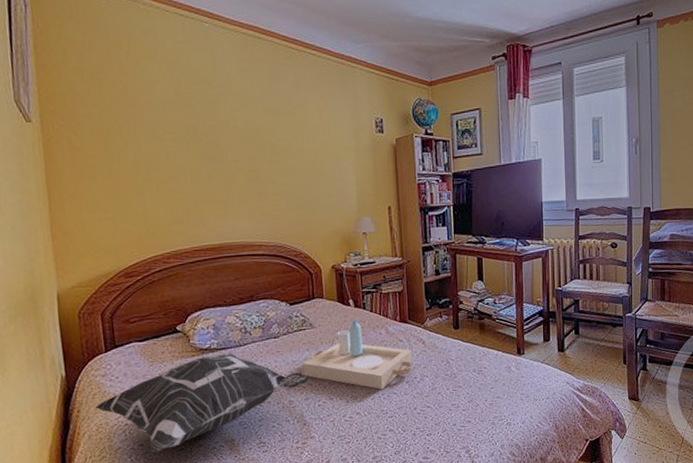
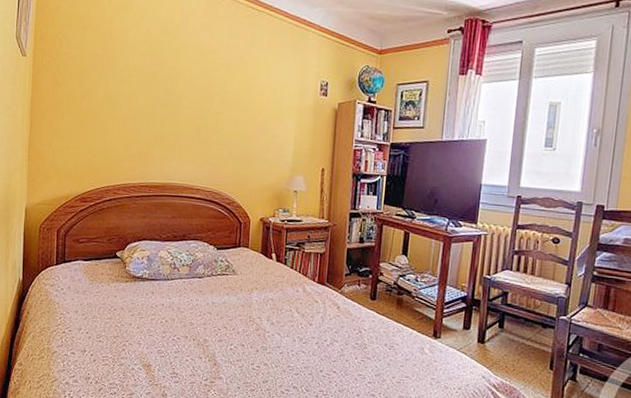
decorative pillow: present [95,354,311,453] -> none [41,284,227,362]
serving tray: present [302,320,413,389] -> none [220,273,327,345]

